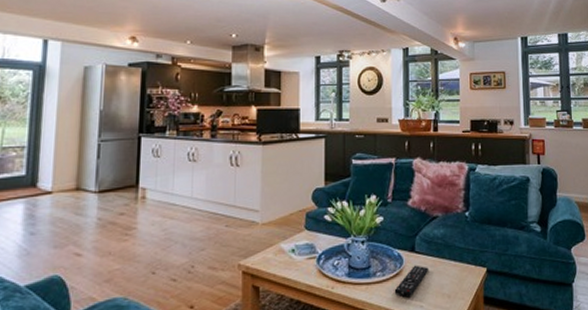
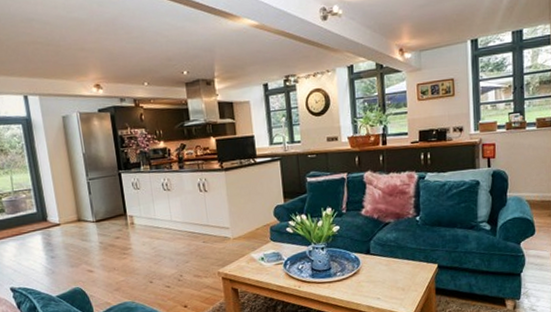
remote control: present [394,265,429,298] -> none [353,265,384,292]

